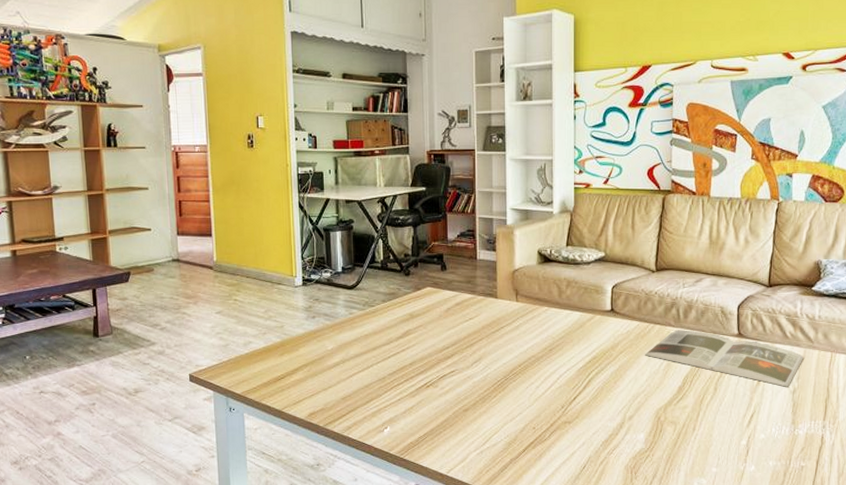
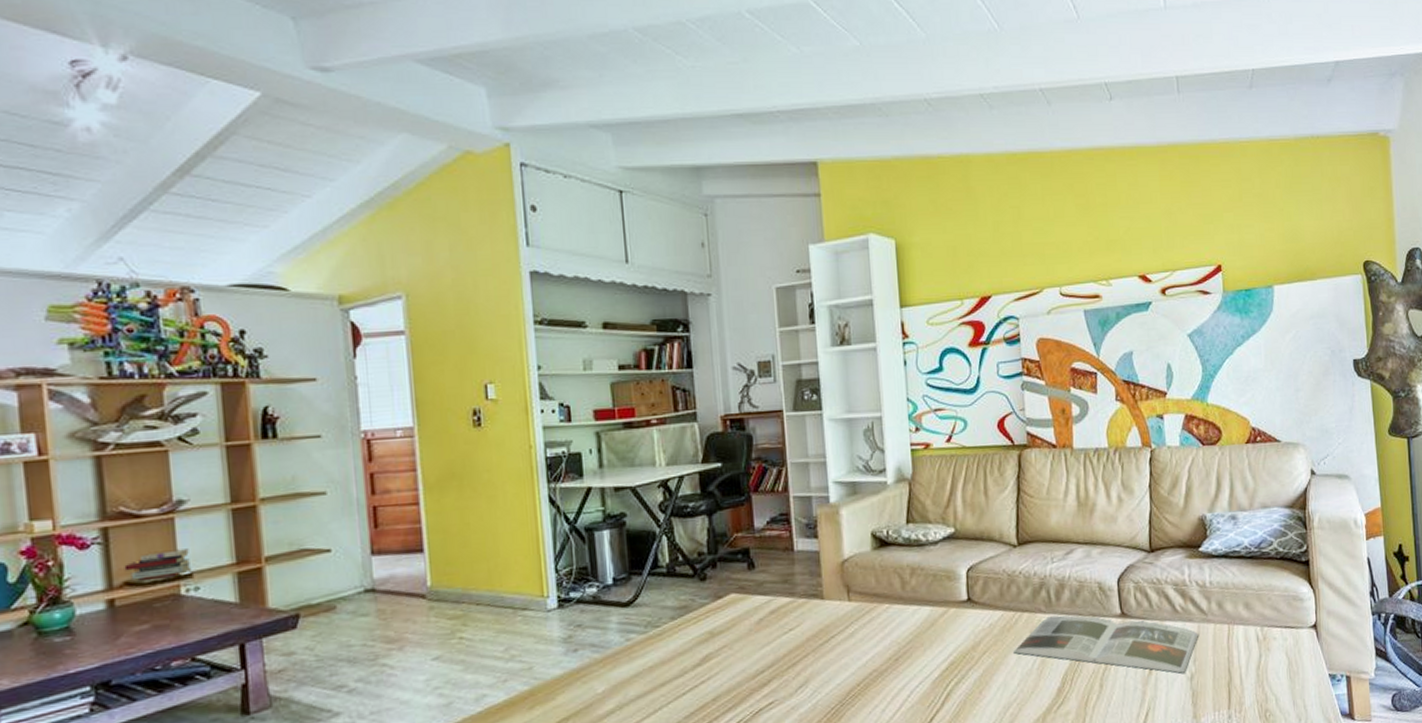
books: none [22,220,63,239] -> present [124,548,193,581]

